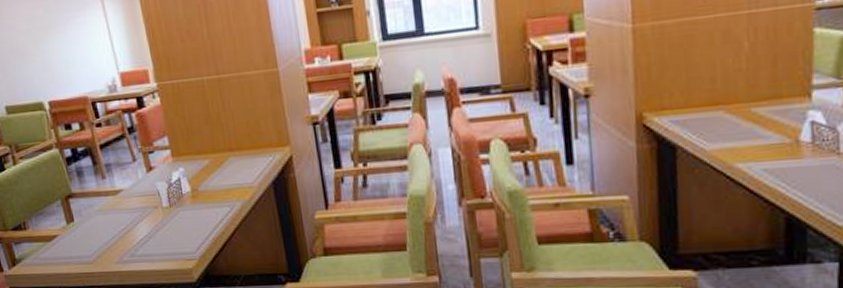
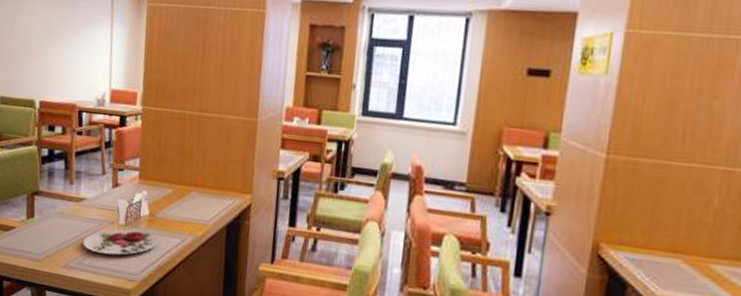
plate: none [131,208,208,241] -> present [83,229,159,255]

